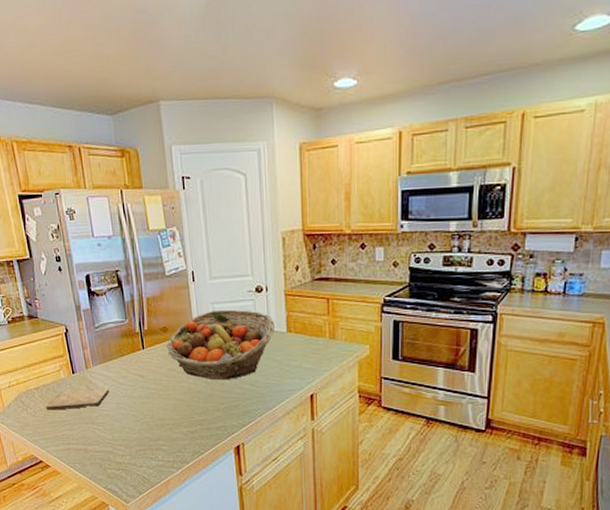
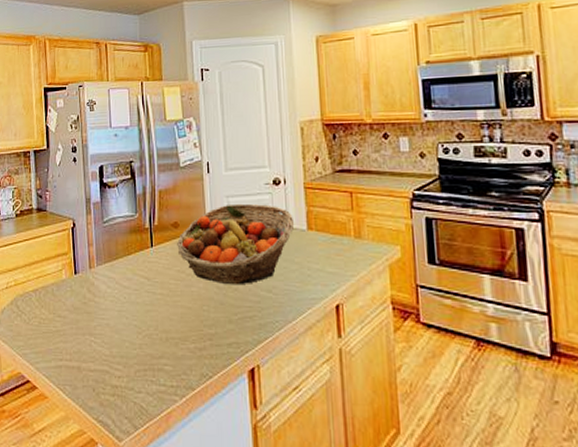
cutting board: present [46,388,109,410] -> none [42,292,111,317]

